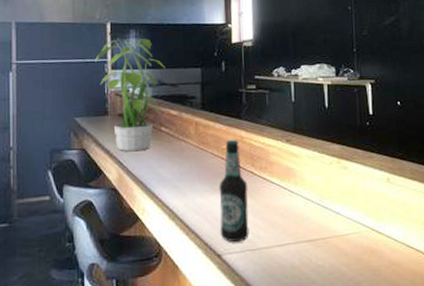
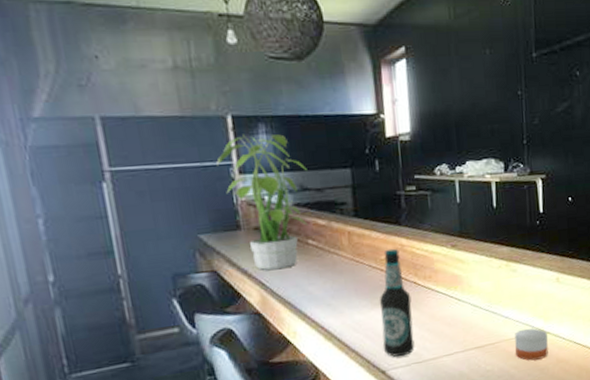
candle: none [346,226,380,260] -> present [514,327,548,361]

